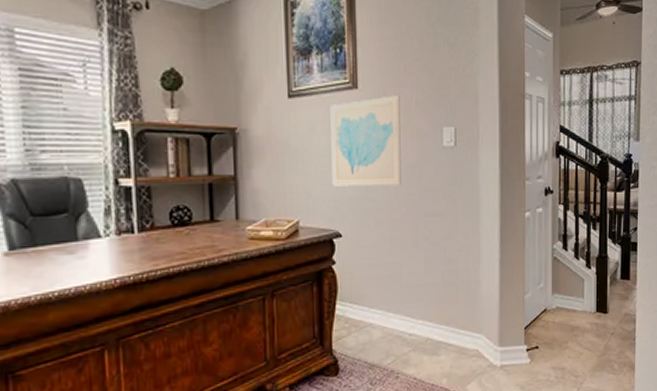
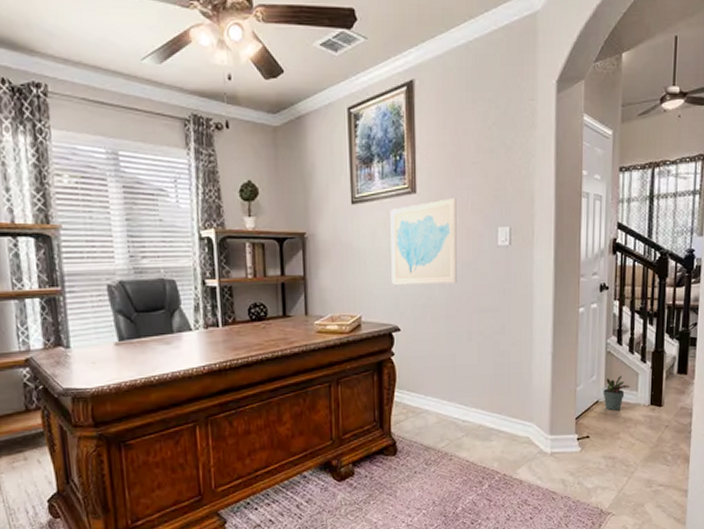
potted plant: none [549,281,576,319] -> present [602,375,630,411]

